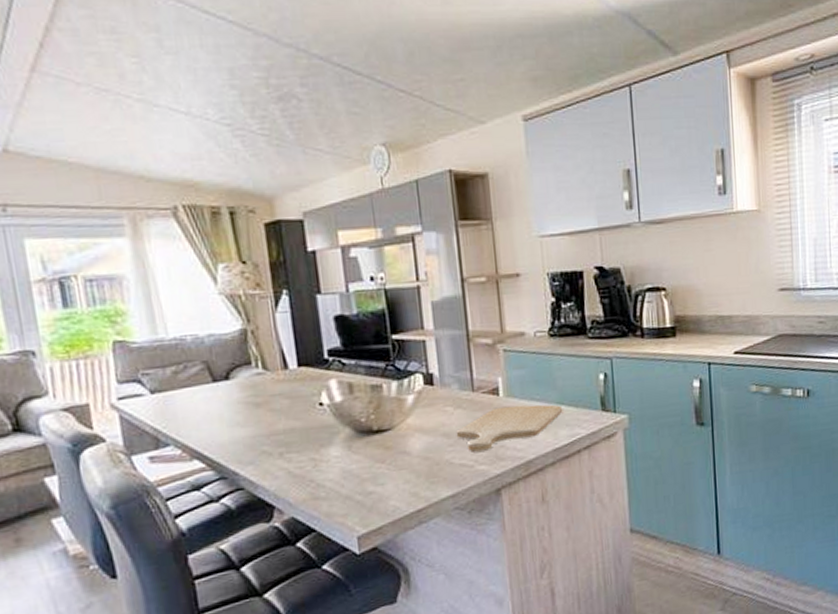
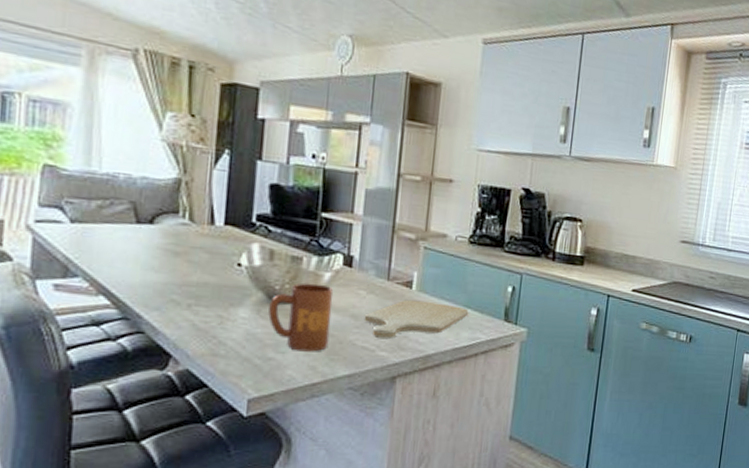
mug: none [358,408,426,481] -> present [268,283,334,352]

